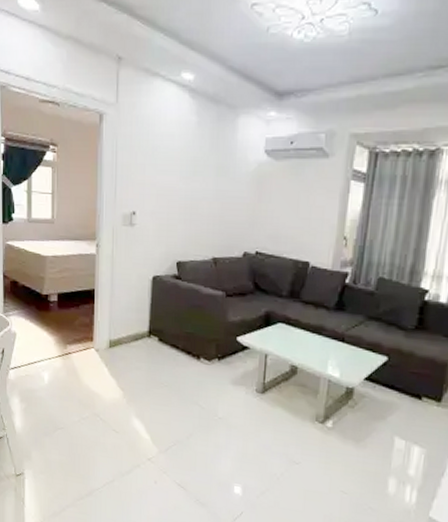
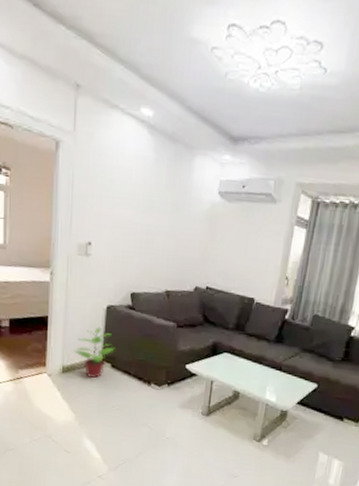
potted plant: none [120,299,162,353] -> present [74,327,115,378]

